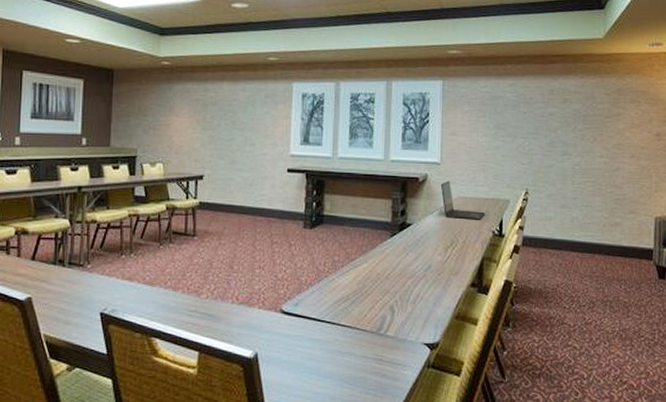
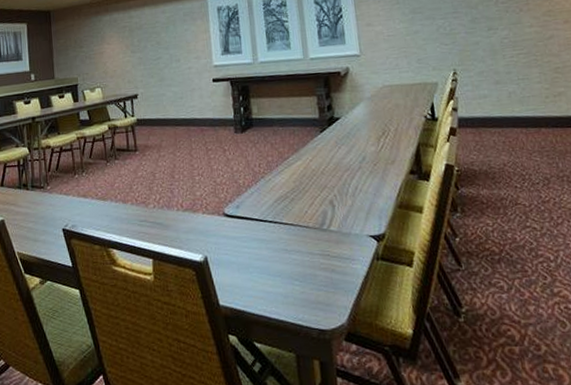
laptop: present [440,181,486,221] -> none [363,71,414,108]

